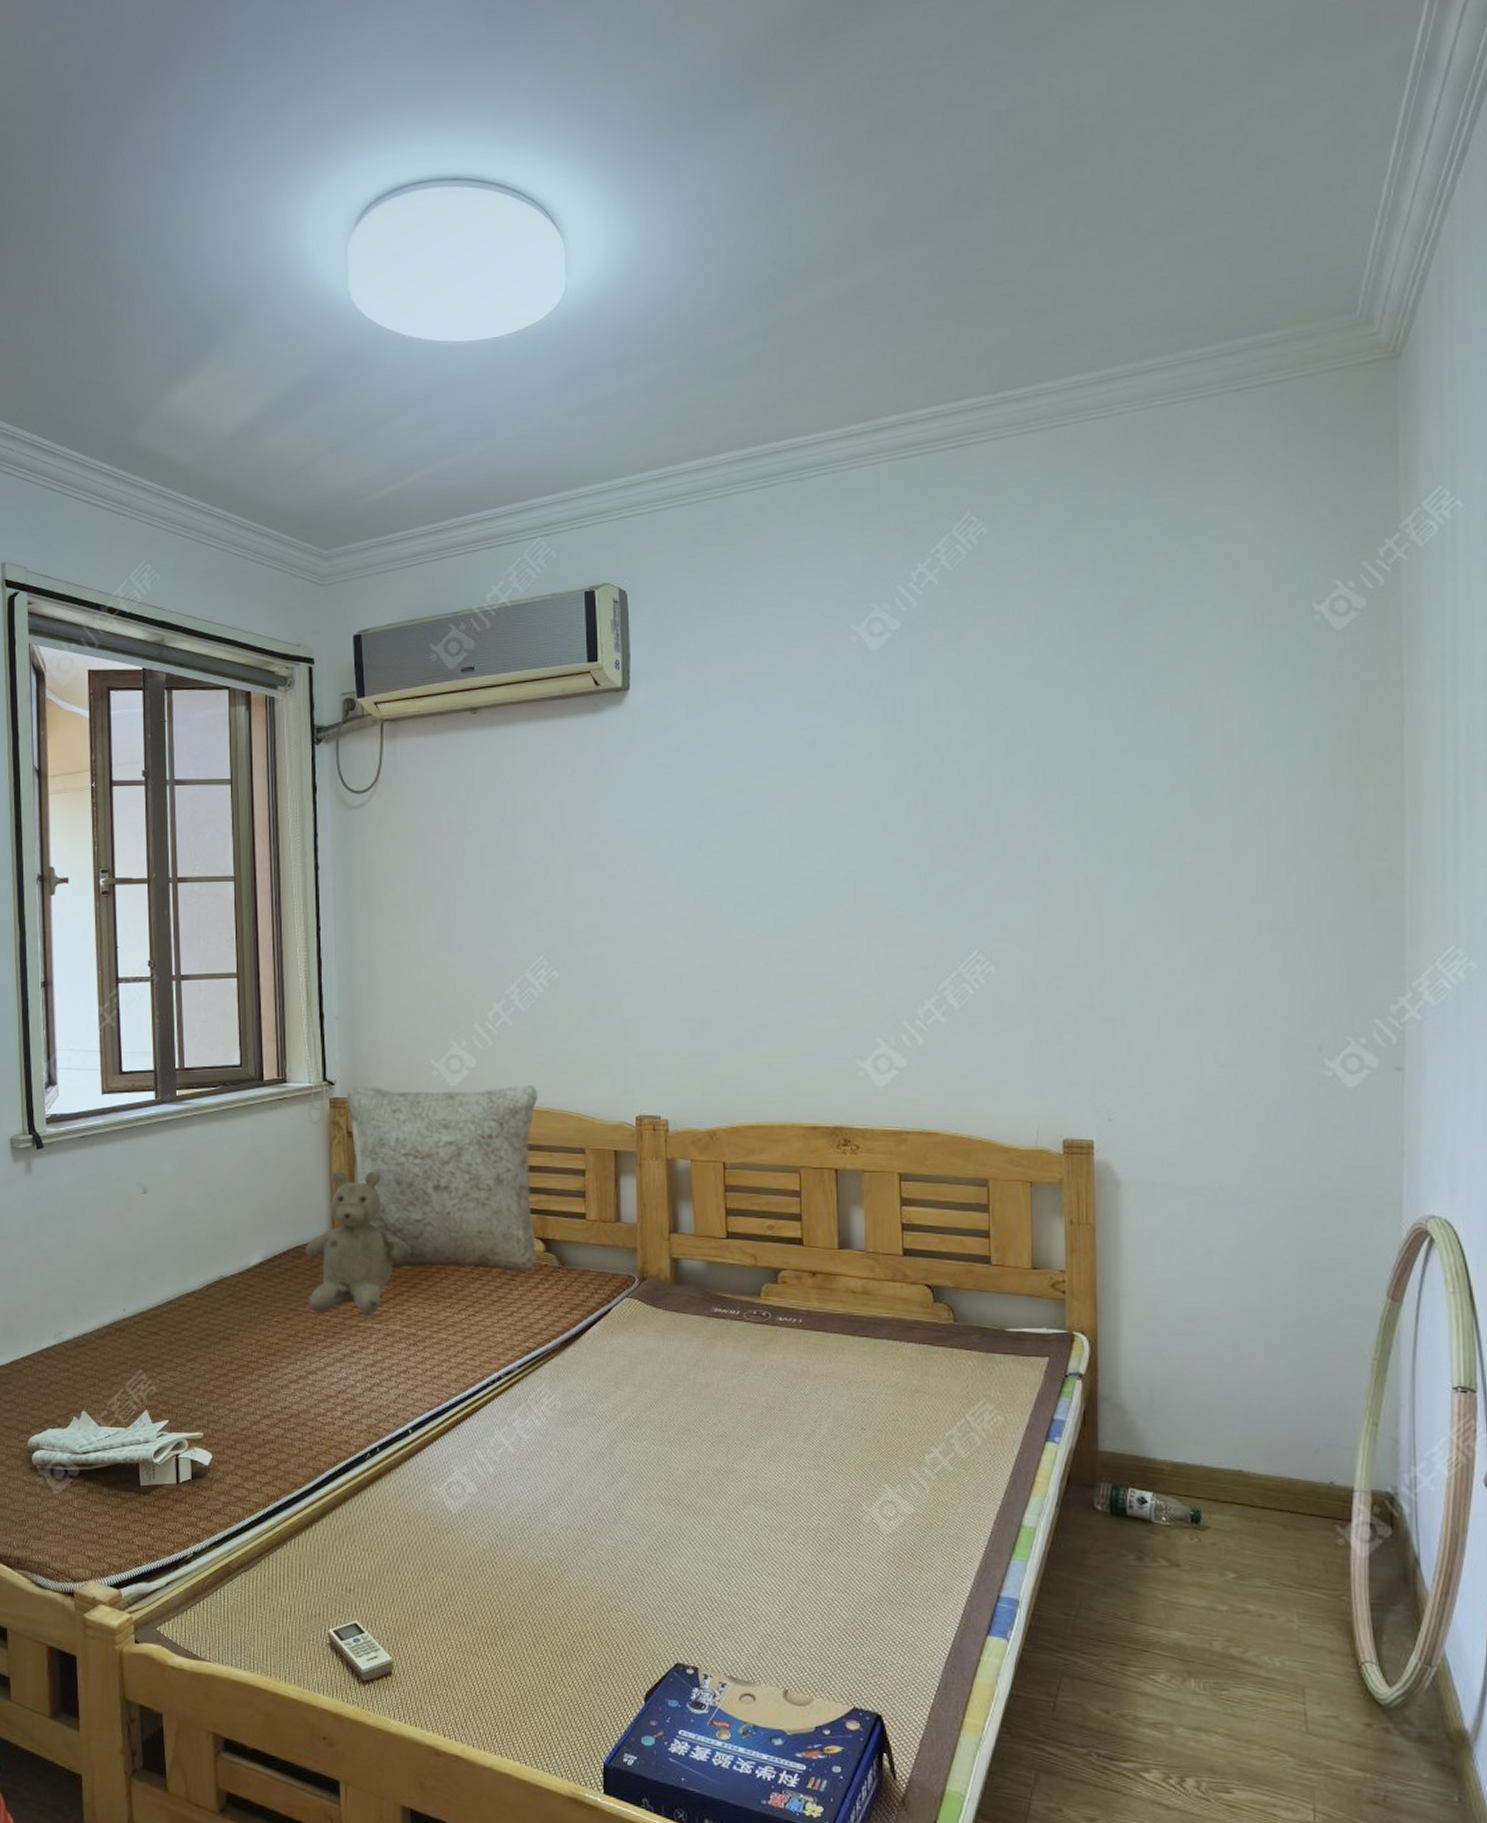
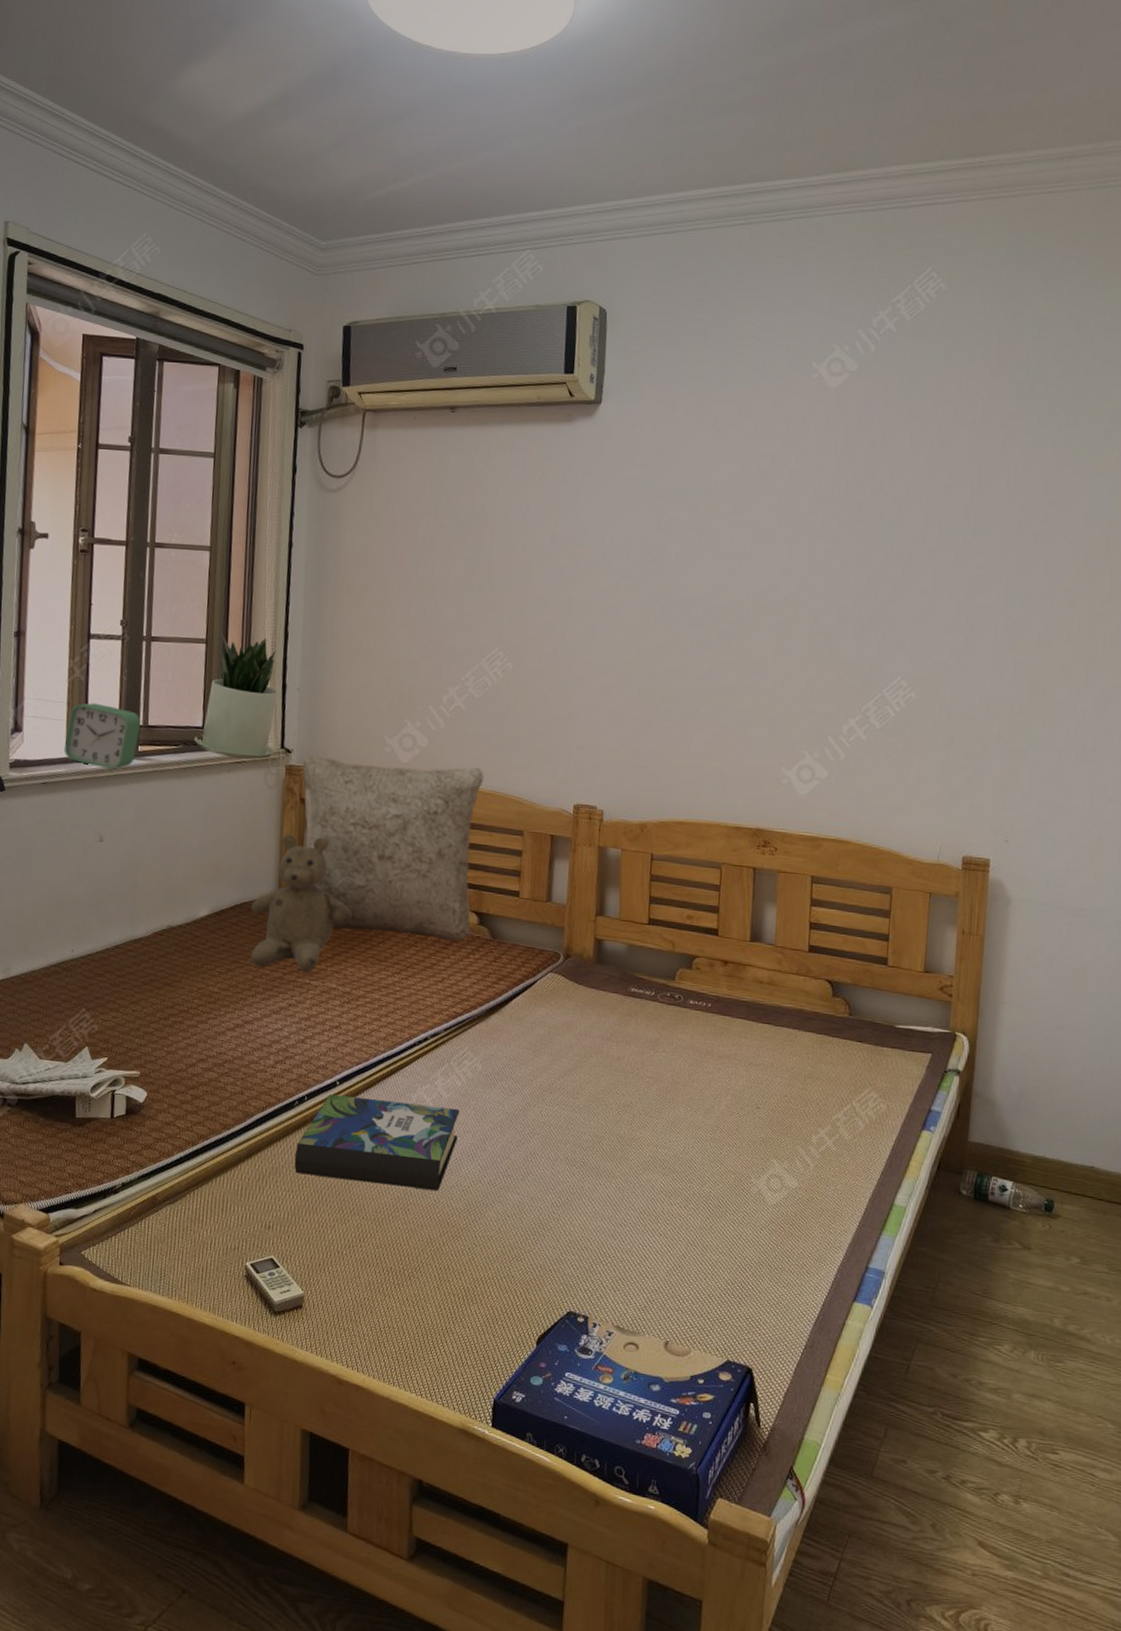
alarm clock: none [100,1049,177,1117] -> present [64,703,141,770]
planter: none [233,965,317,1095] -> present [194,632,278,759]
book: none [371,1443,542,1540] -> present [294,1094,460,1191]

